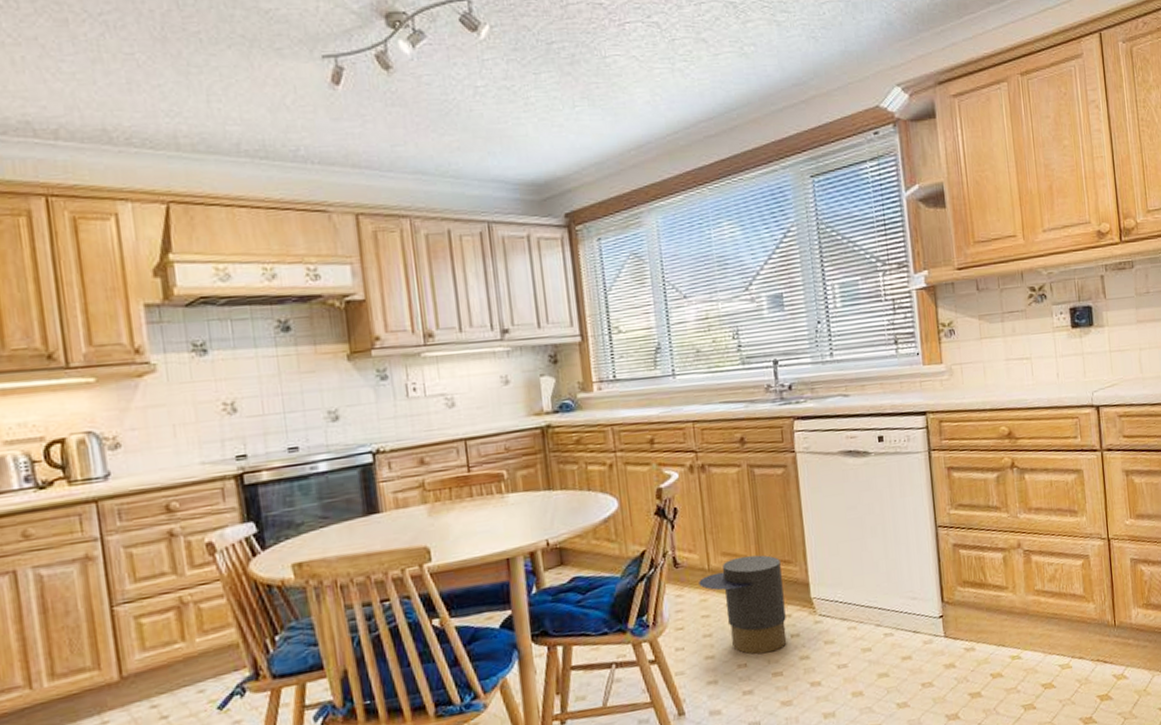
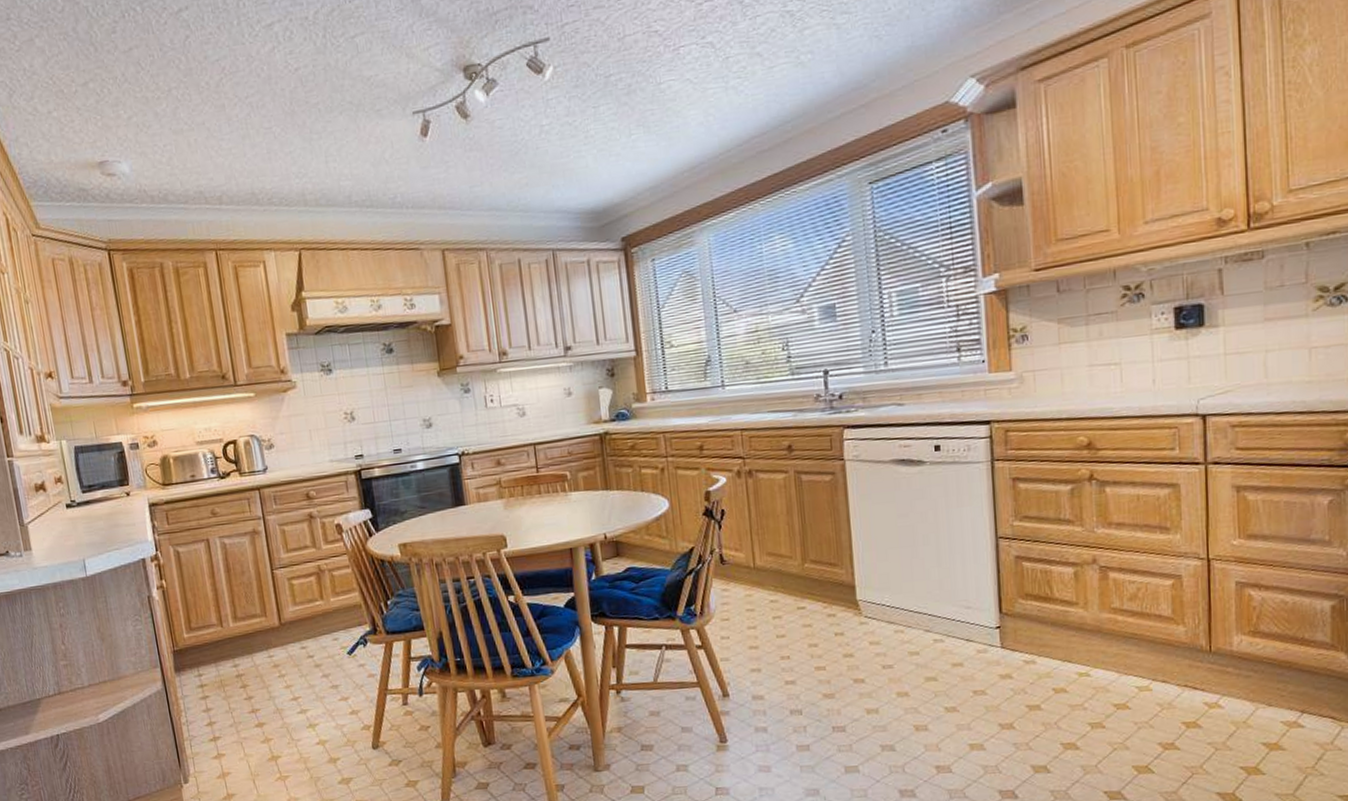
trash can: present [699,555,787,655] -> none [744,556,831,649]

